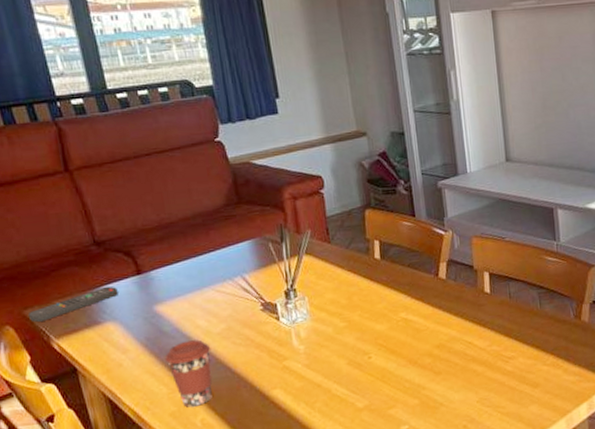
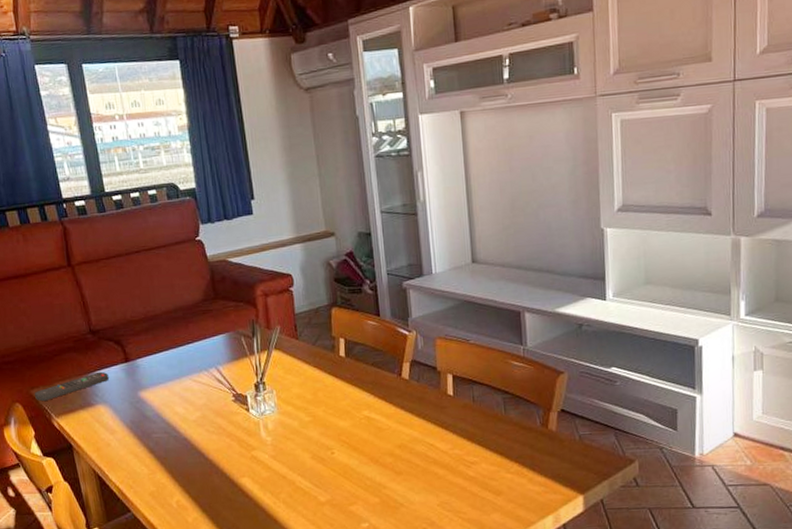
coffee cup: present [165,339,212,408] -> none [147,425,187,490]

